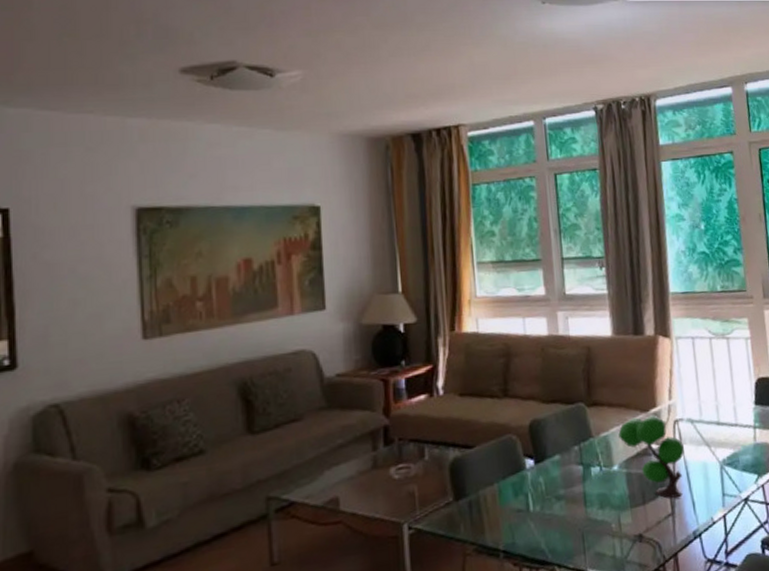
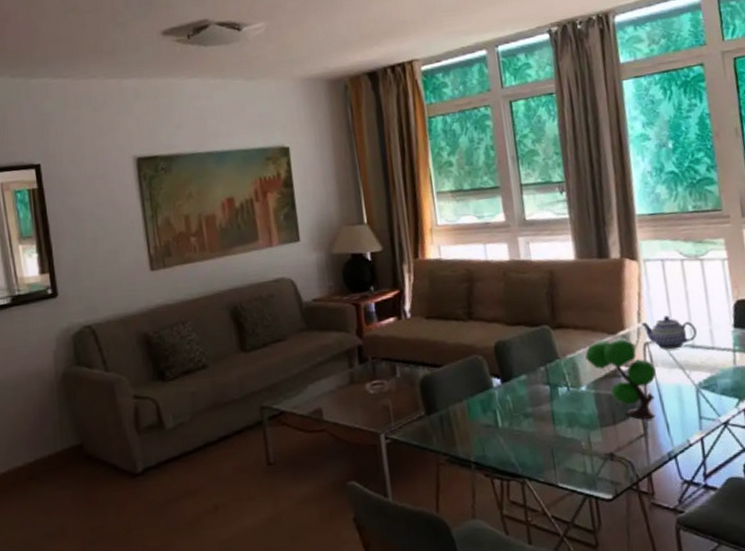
teapot: none [672,393,722,427] -> present [641,315,697,350]

